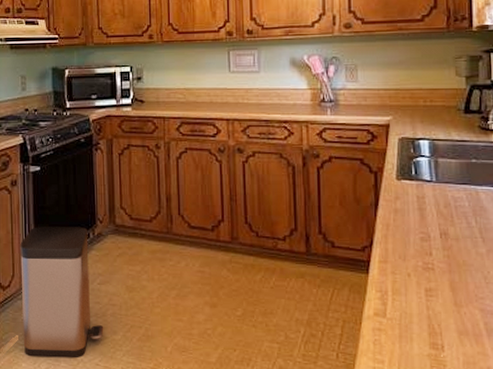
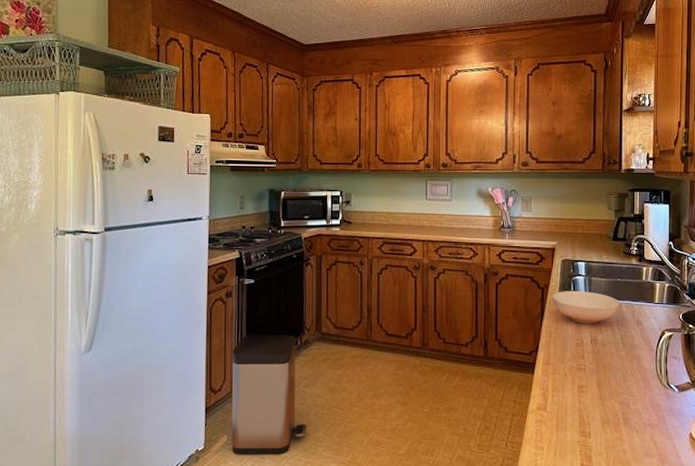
bowl: none [387,175,476,214] -> present [552,291,619,324]

